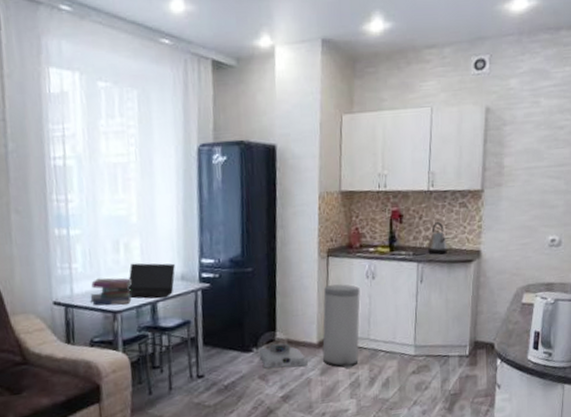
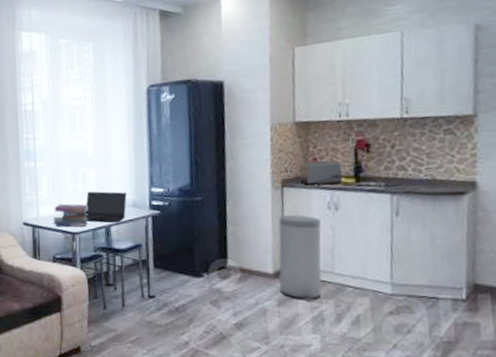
robot vacuum: present [260,343,308,369] -> none [211,271,263,297]
toaster: none [343,229,380,256] -> present [299,160,343,186]
kettle: present [427,222,448,255] -> none [402,151,432,186]

